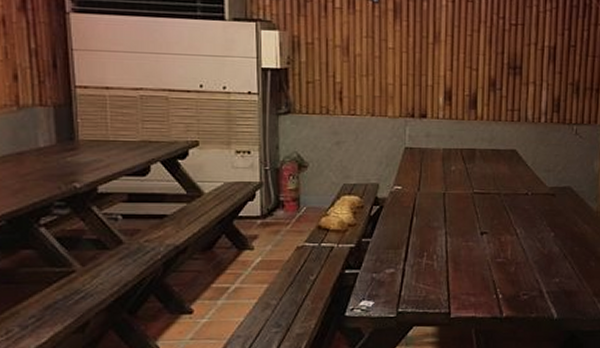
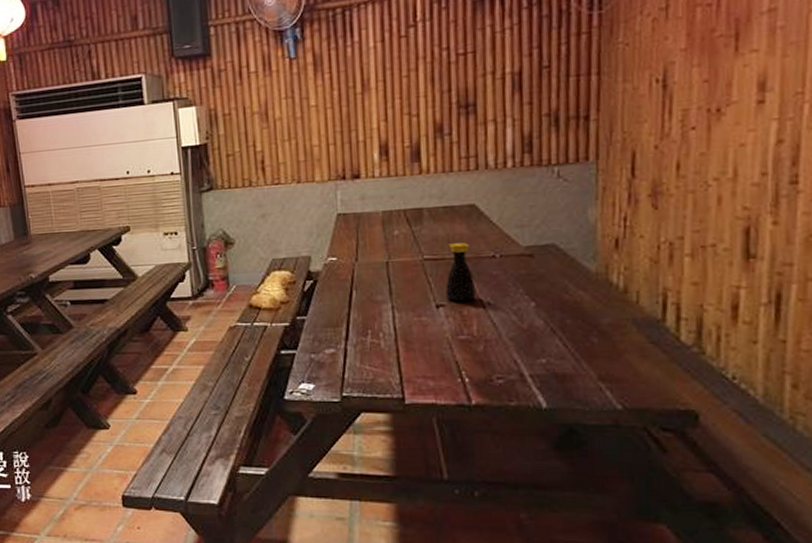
bottle: none [489,181,512,230] -> present [445,243,477,302]

